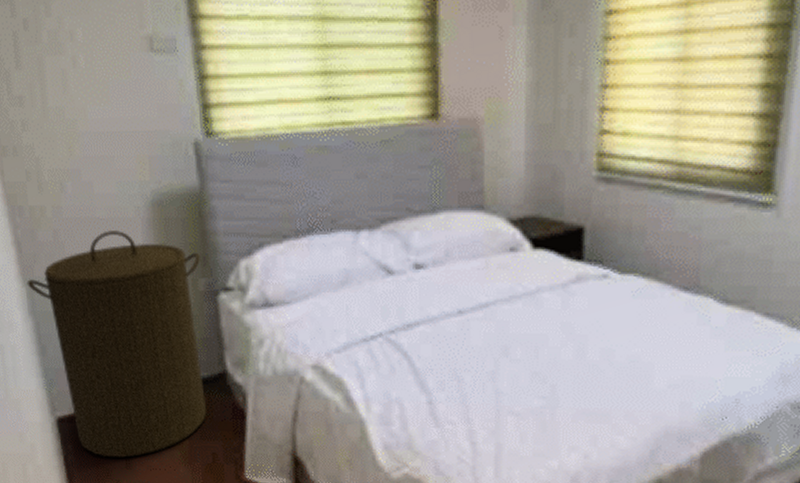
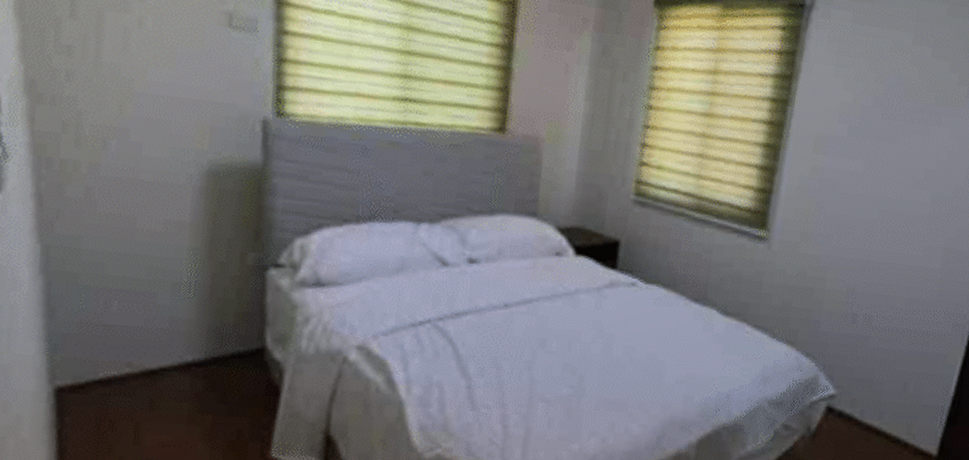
laundry hamper: present [26,229,207,458] -> none [42,194,254,433]

